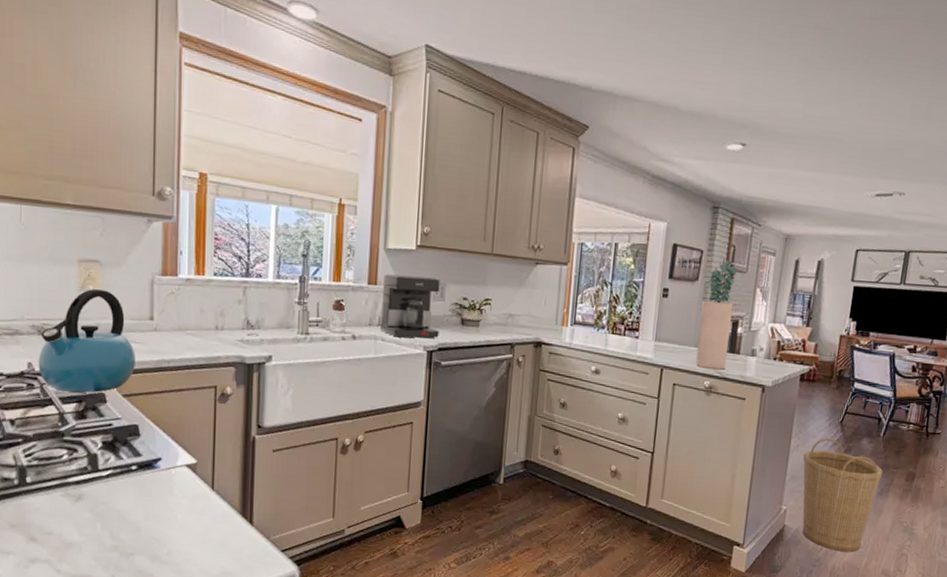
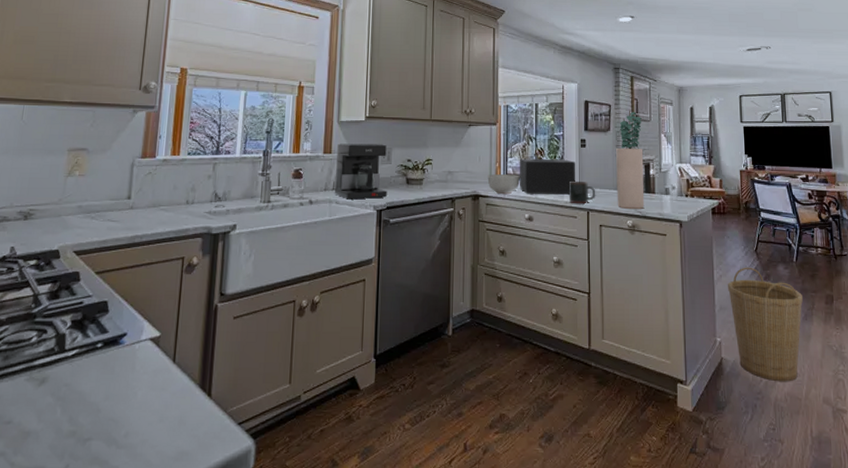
kettle: present [38,289,135,393] -> none [19,174,111,274]
bowl: none [552,320,590,344] -> present [487,174,520,195]
toaster: none [587,305,654,350] -> present [519,158,576,196]
mug: none [642,335,674,359] -> present [568,182,596,203]

